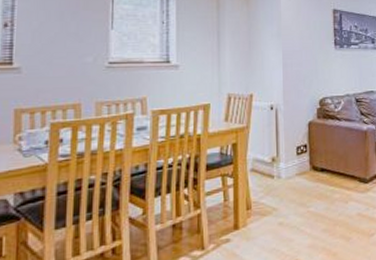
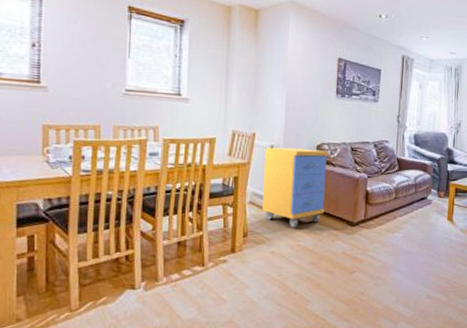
storage cabinet: none [264,105,334,192] -> present [262,147,328,227]

